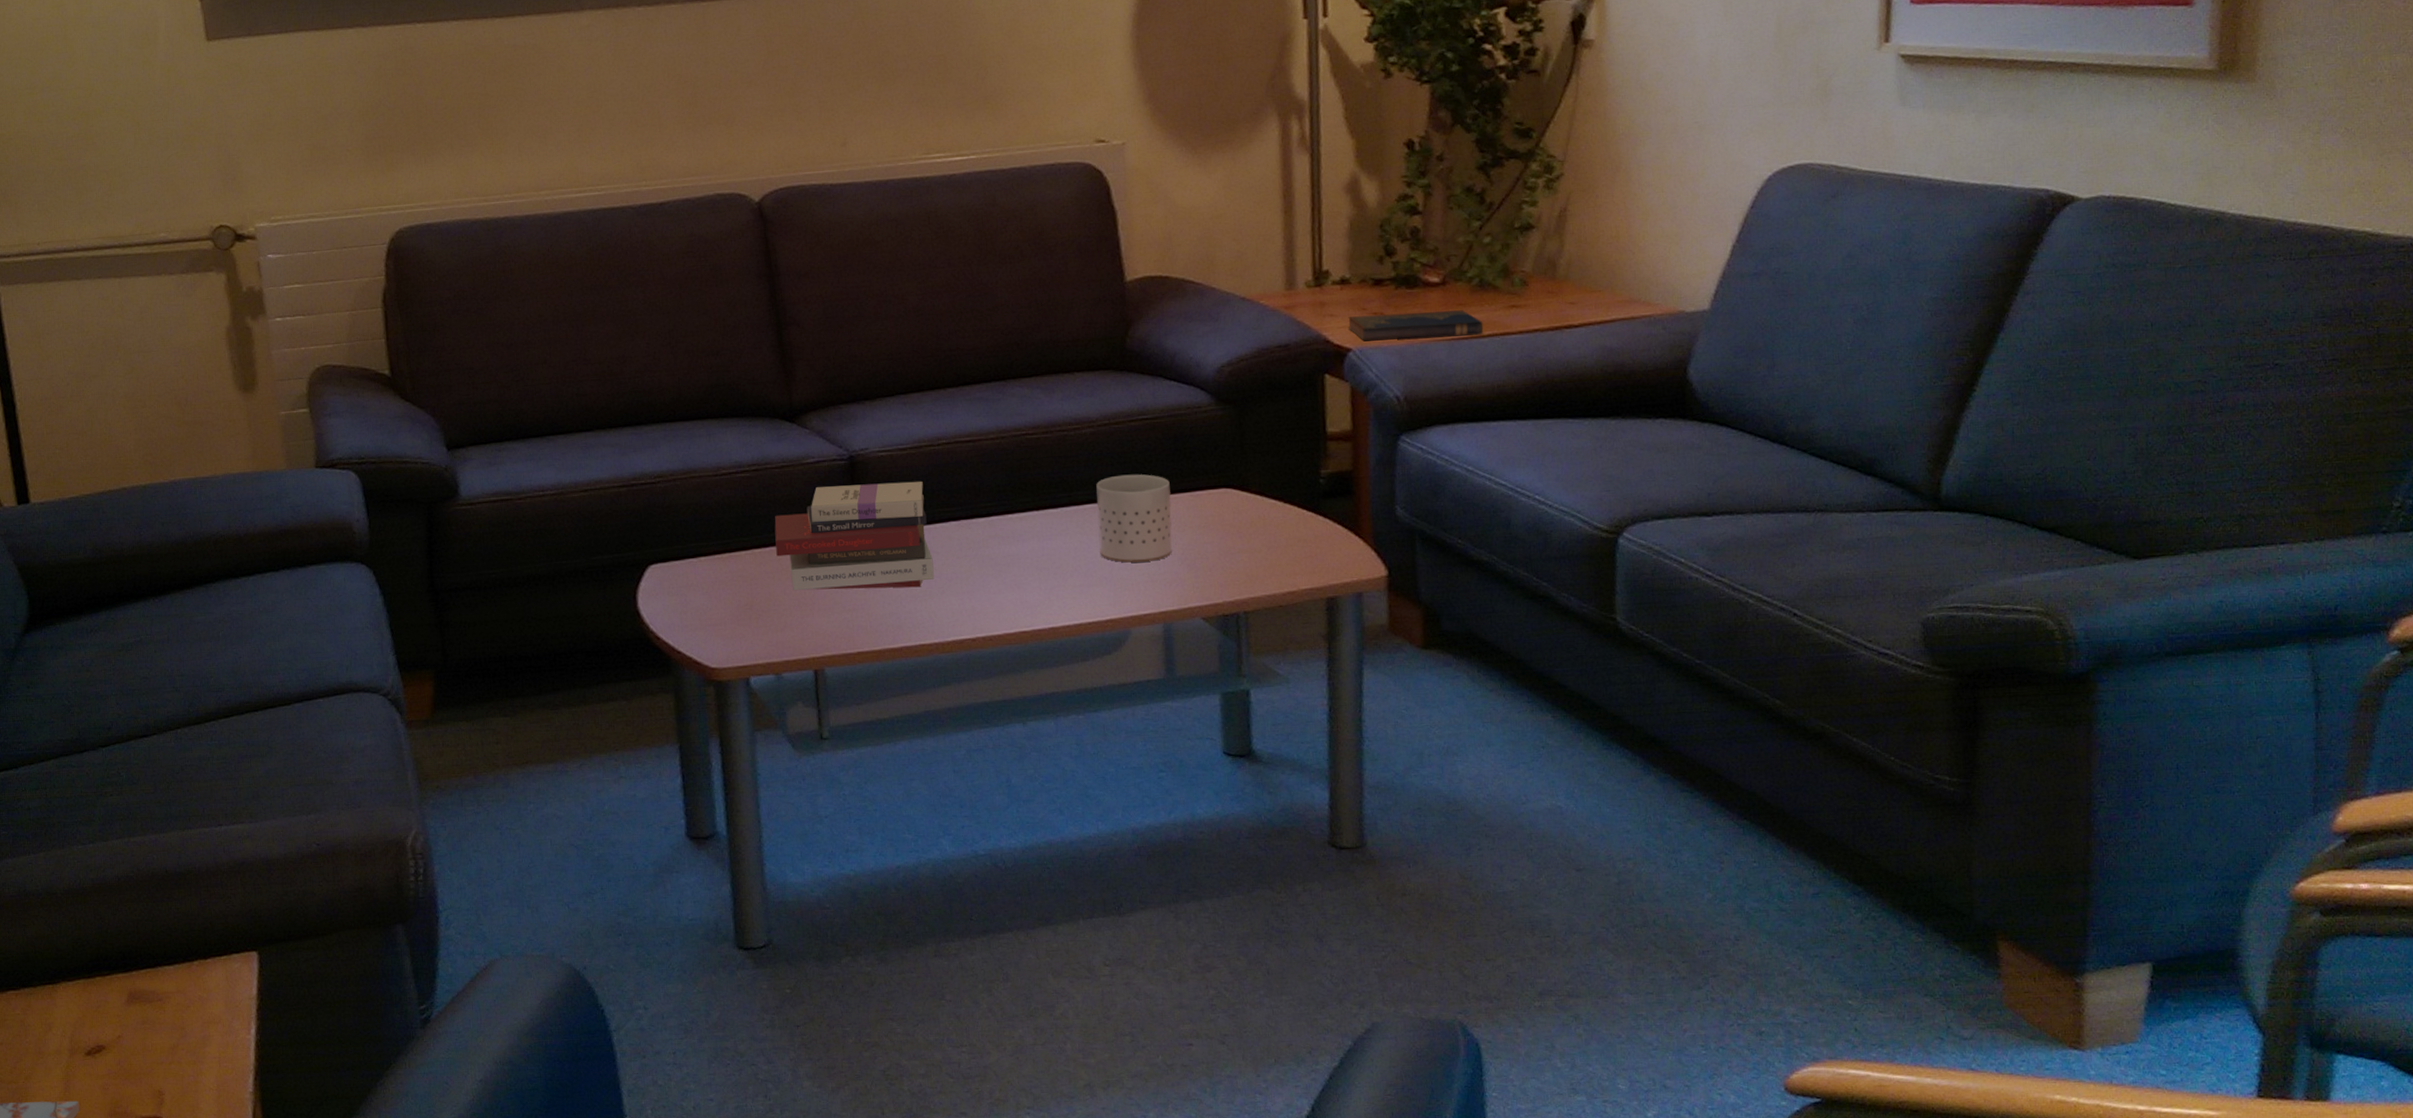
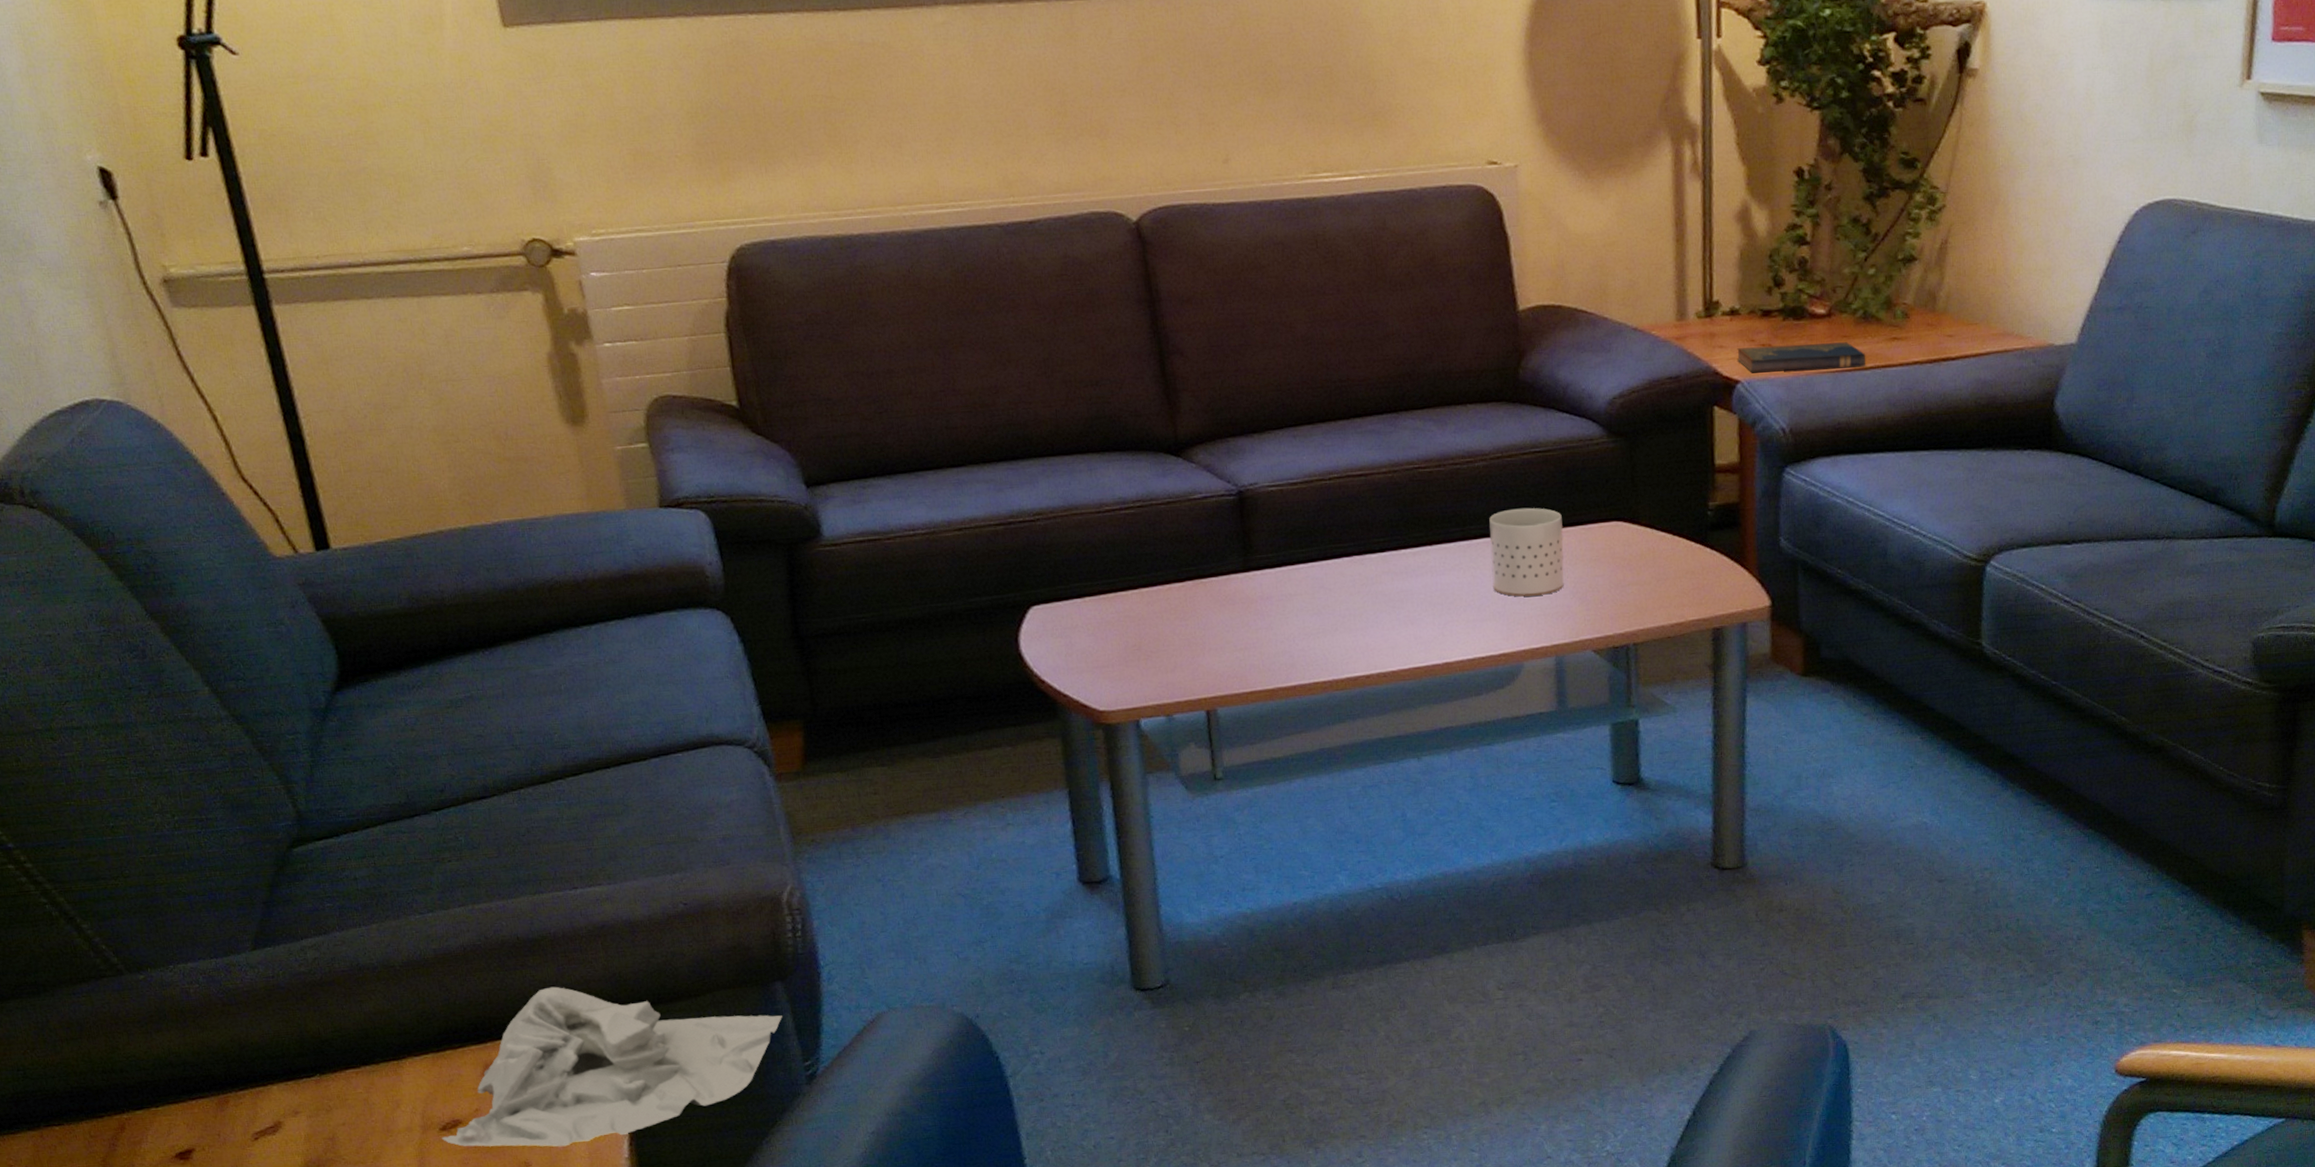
tissue: none [86,919,401,1078] -> present [441,986,782,1147]
books: present [774,481,934,591] -> none [1161,516,1327,631]

